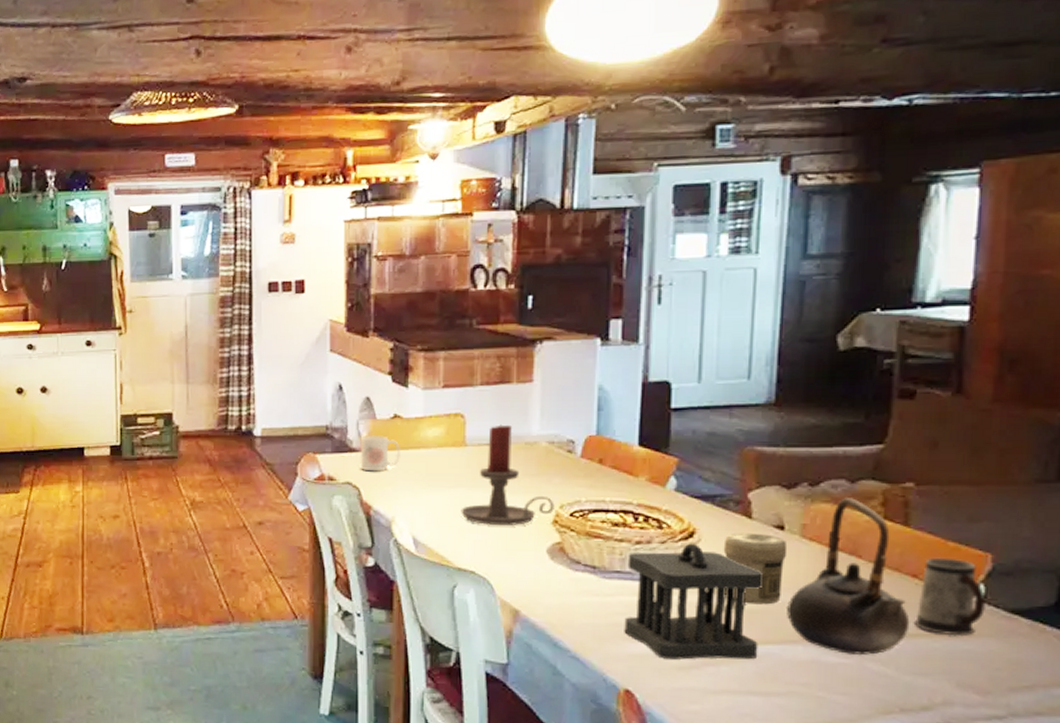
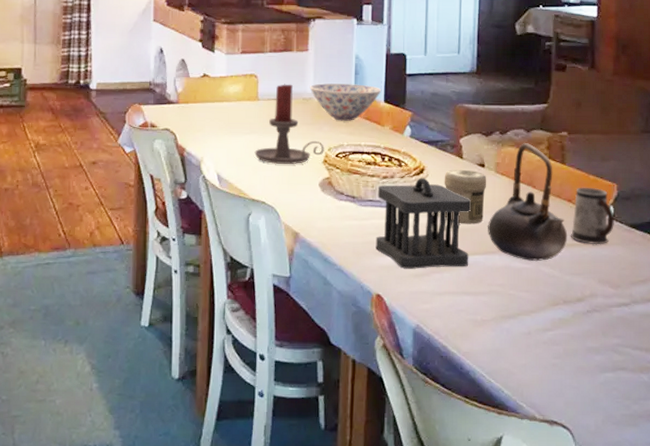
mug: present [360,435,400,472] -> none [176,90,208,120]
bowl: none [534,423,636,471] -> present [309,83,382,121]

